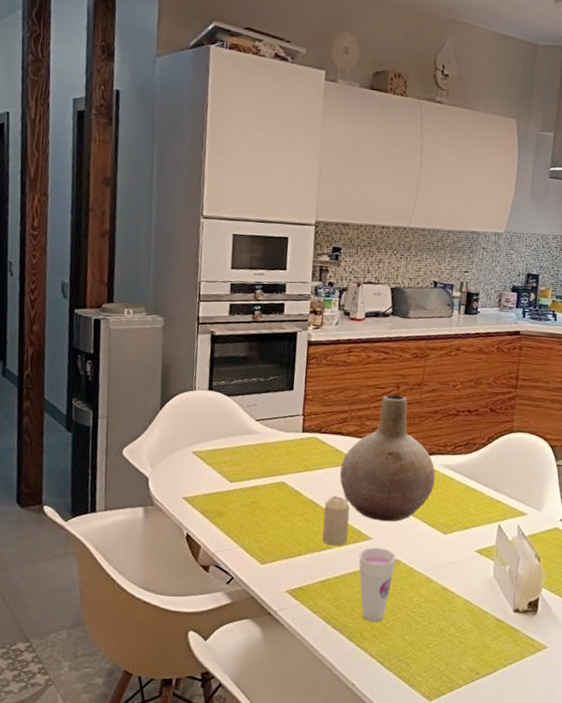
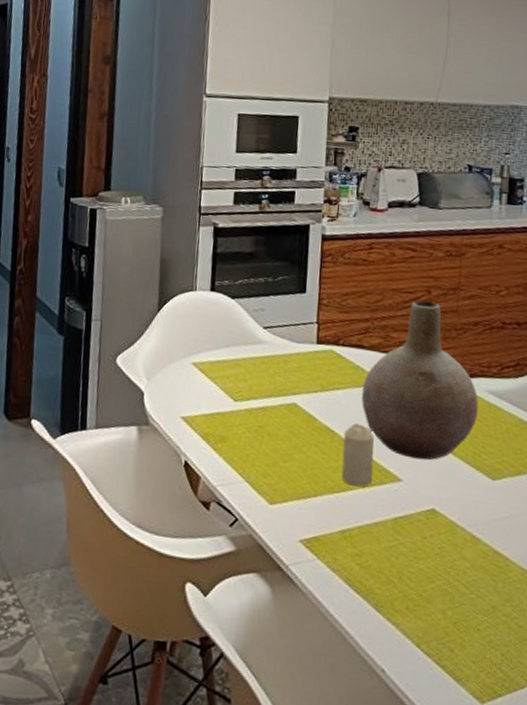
cup: present [359,547,396,622] -> none [386,491,433,590]

